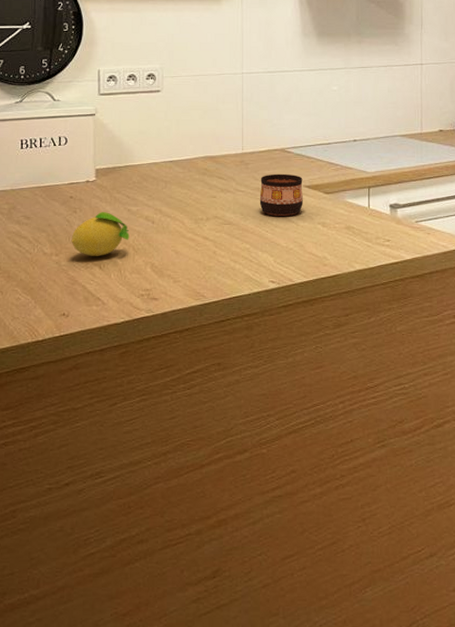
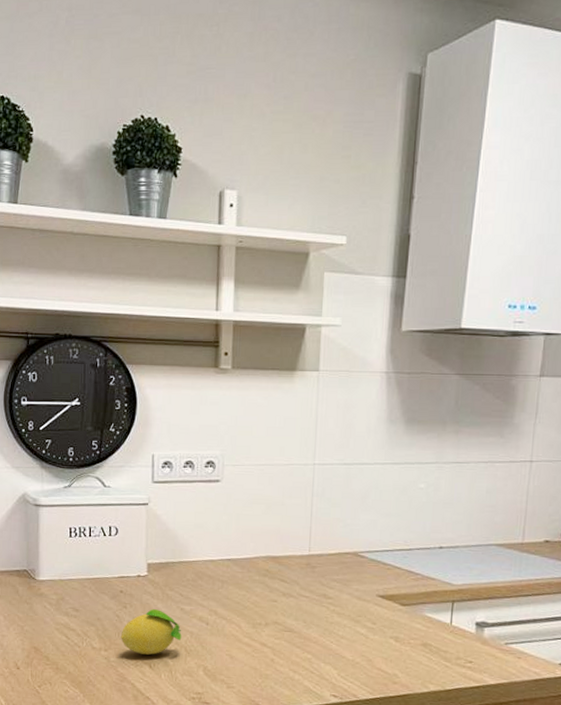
cup: present [259,173,303,216] -> none [325,579,376,627]

